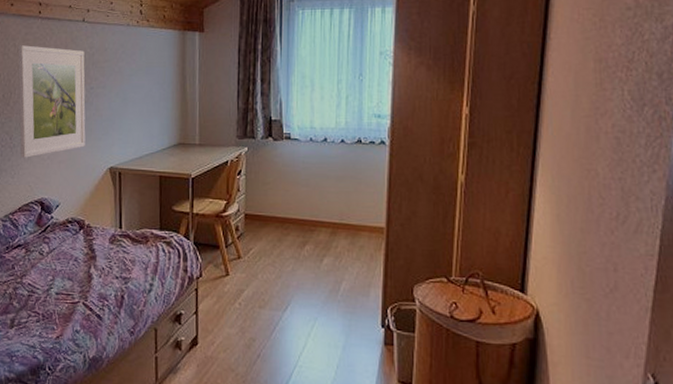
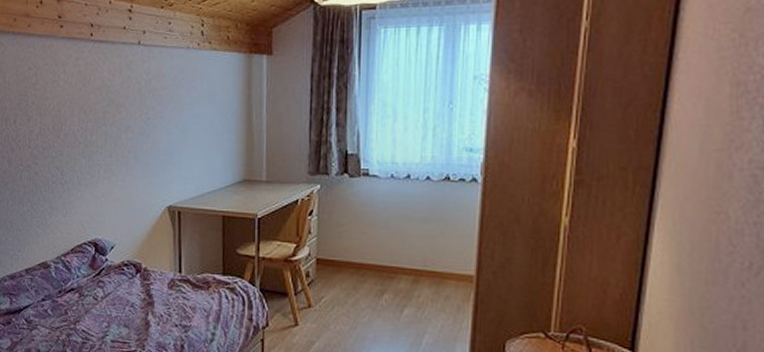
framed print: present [18,45,86,158] -> none [68,71,142,195]

